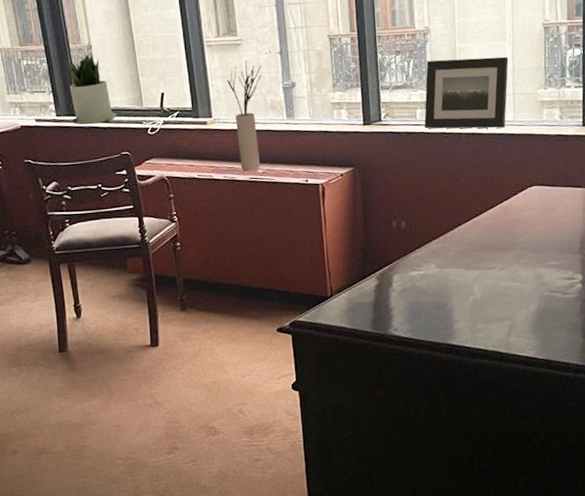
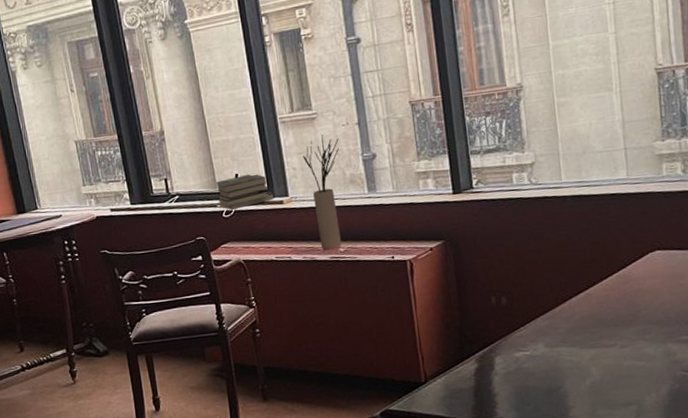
planter: present [64,54,117,125] -> none [137,140,191,212]
books: none [143,93,198,128] -> present [216,174,274,211]
picture frame: present [424,56,509,129] -> none [521,108,618,194]

